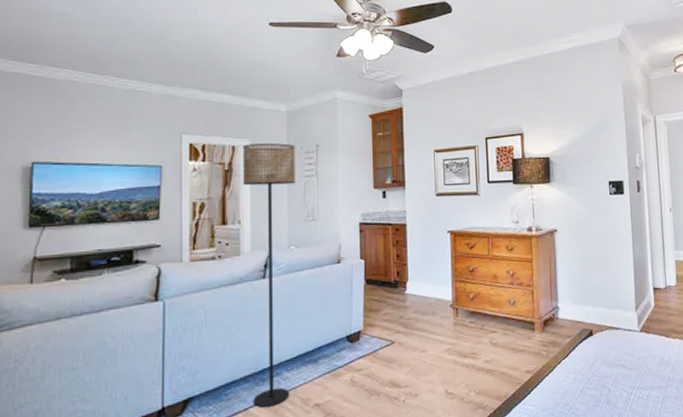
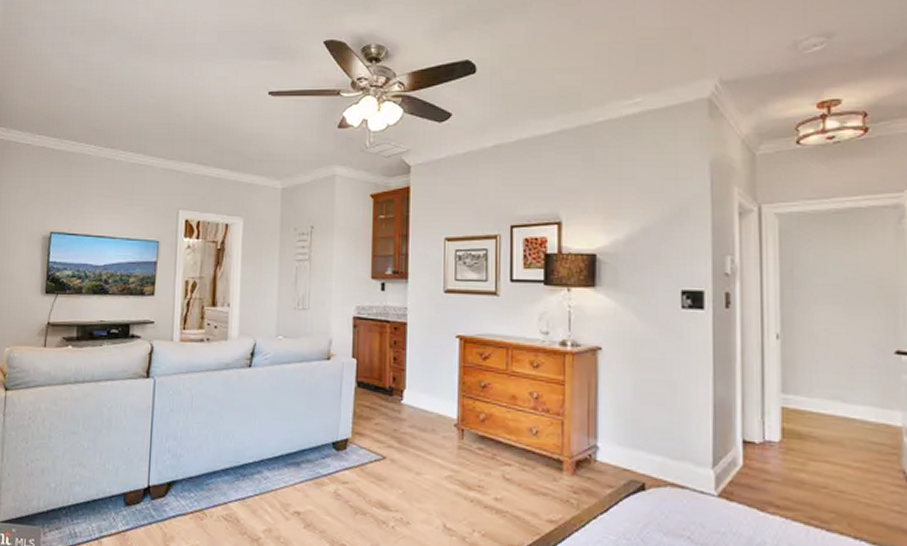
floor lamp: present [242,143,295,407] -> none [232,222,288,505]

